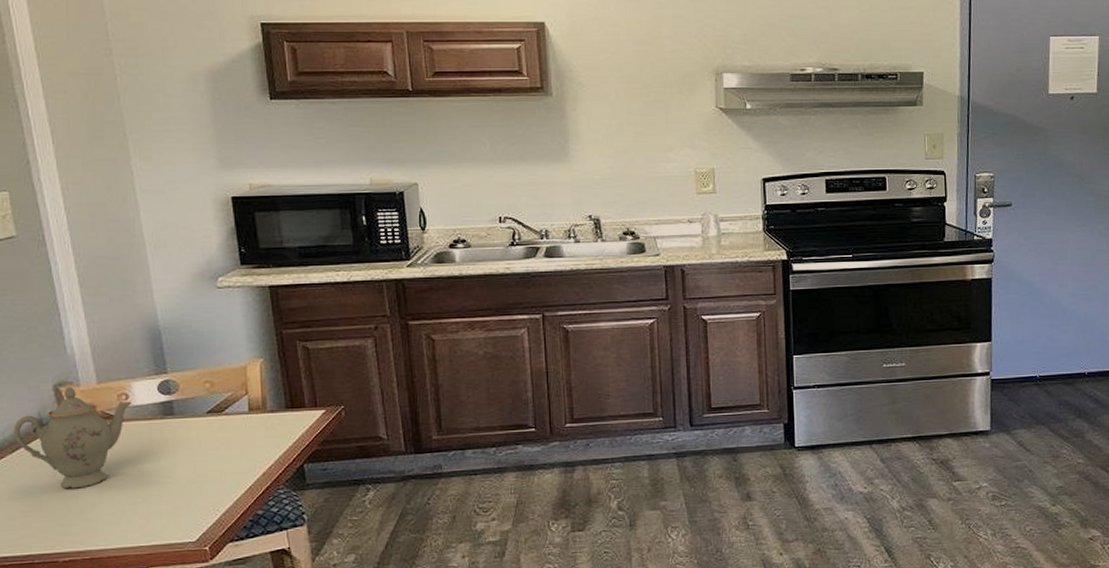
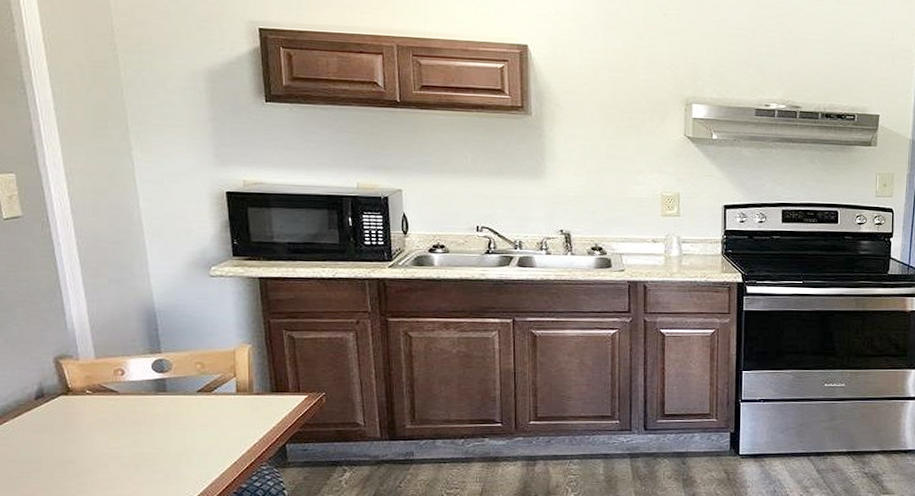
teapot: present [14,387,131,489] -> none [16,360,127,454]

